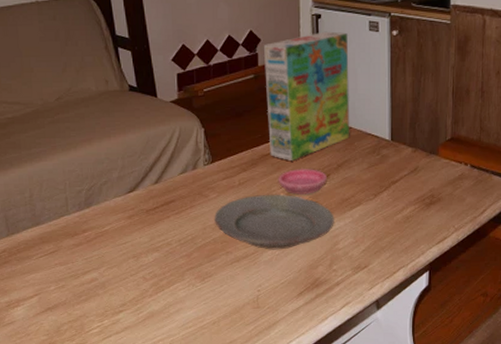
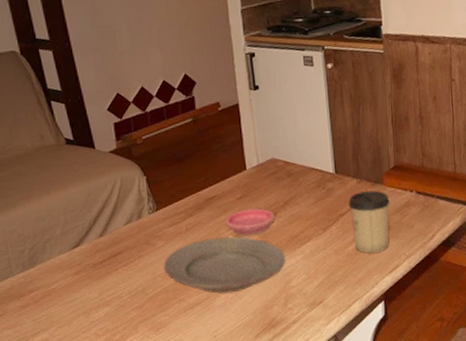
cereal box: present [264,31,350,161] -> none [200,69,294,202]
cup: none [402,161,443,222] -> present [348,190,390,253]

